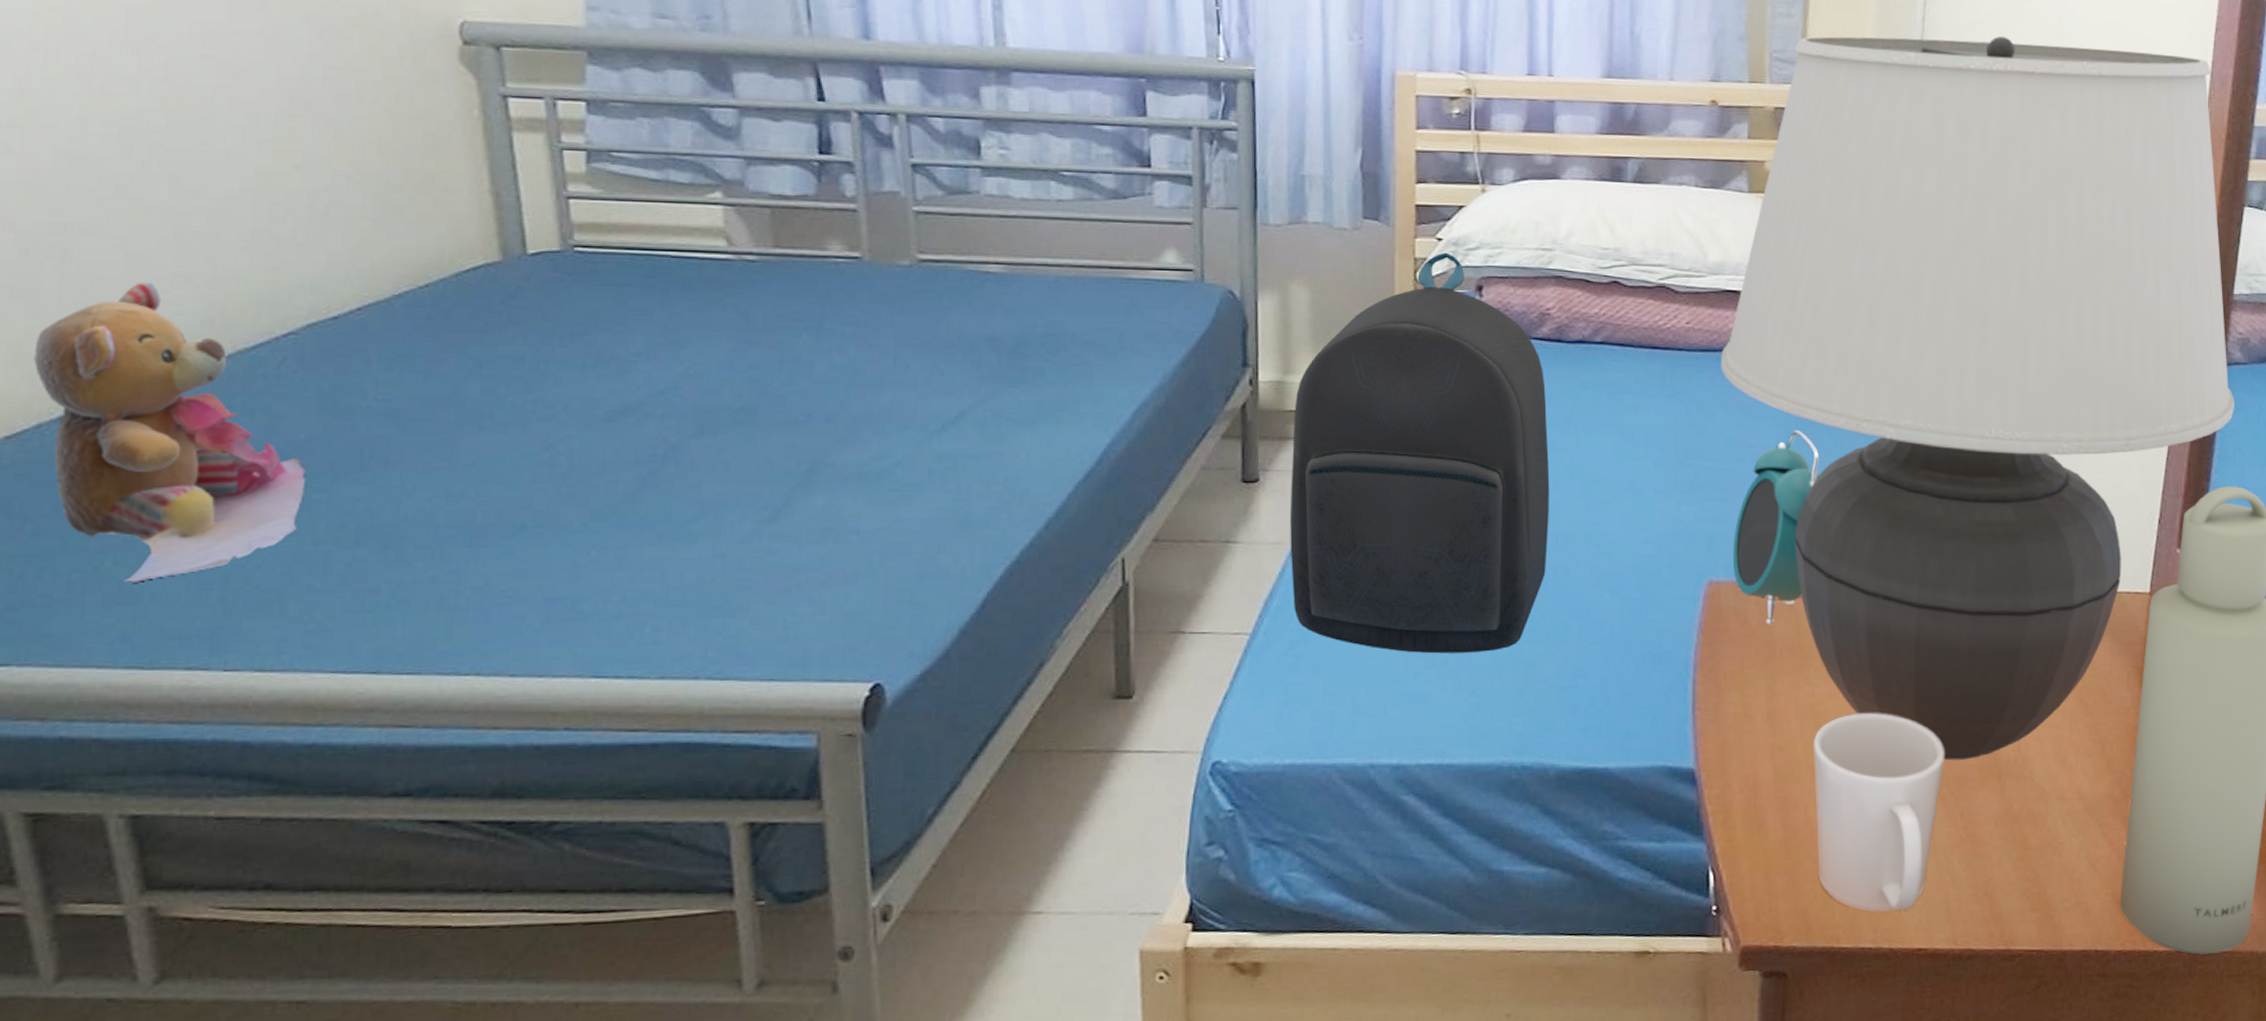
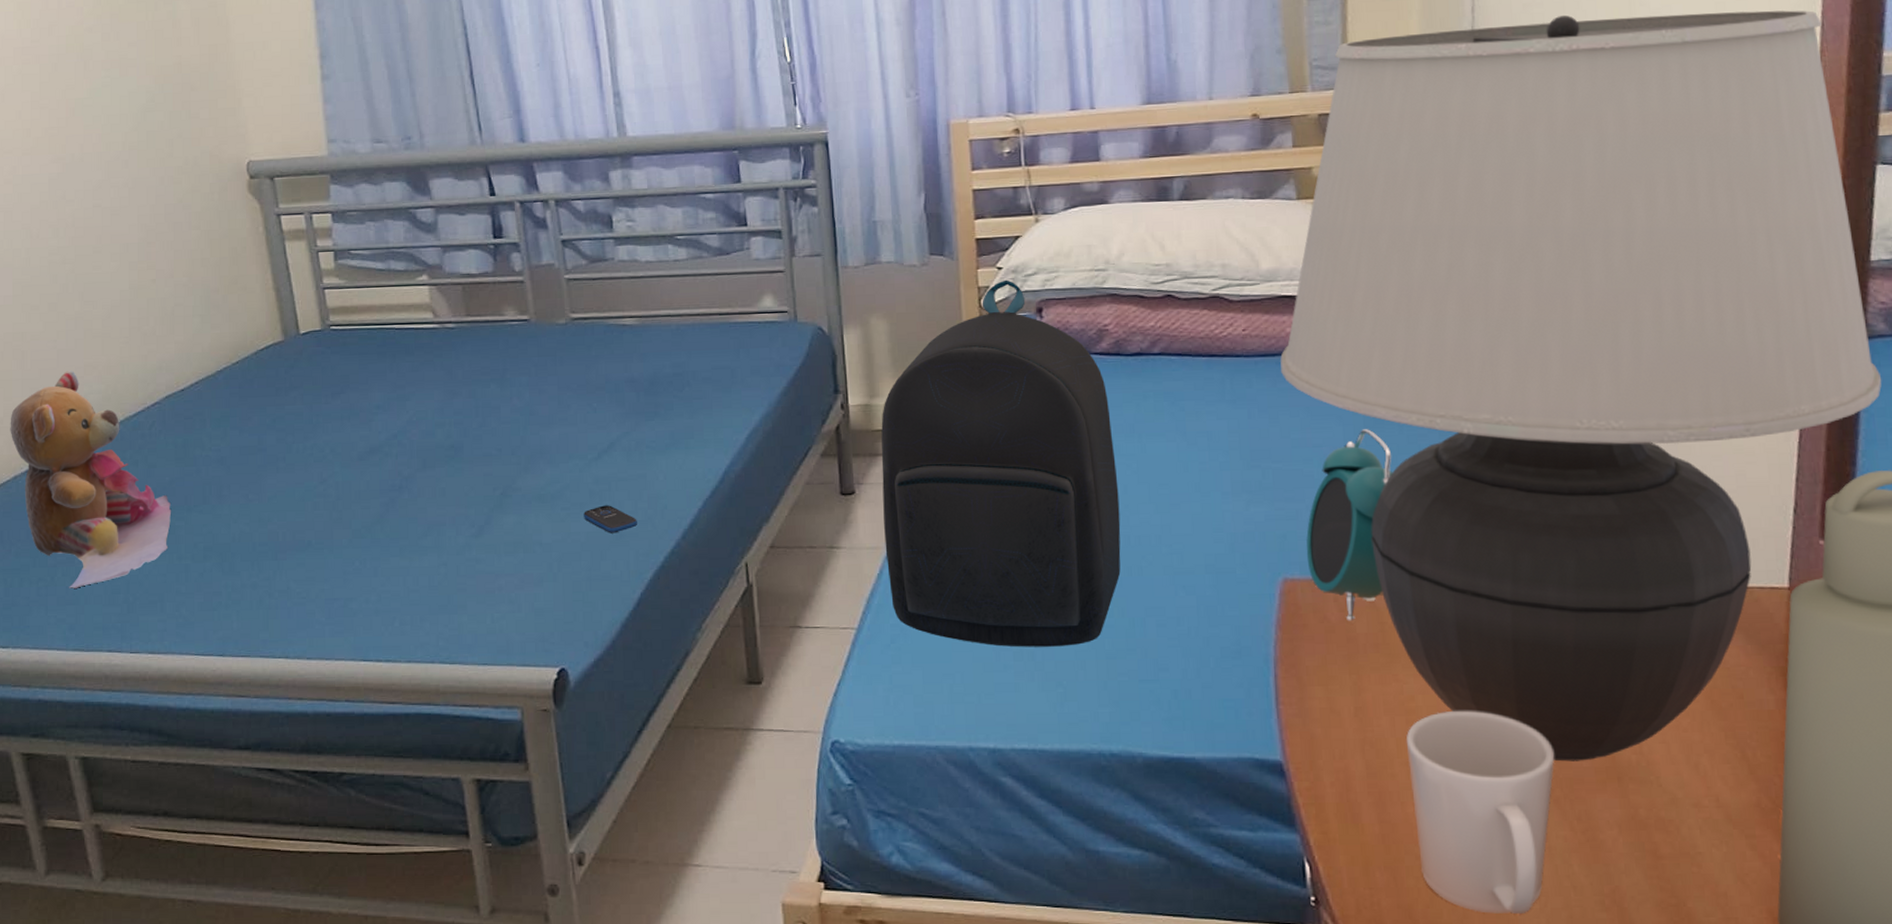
mobile phone: none [918,487,988,521] -> present [584,505,637,534]

